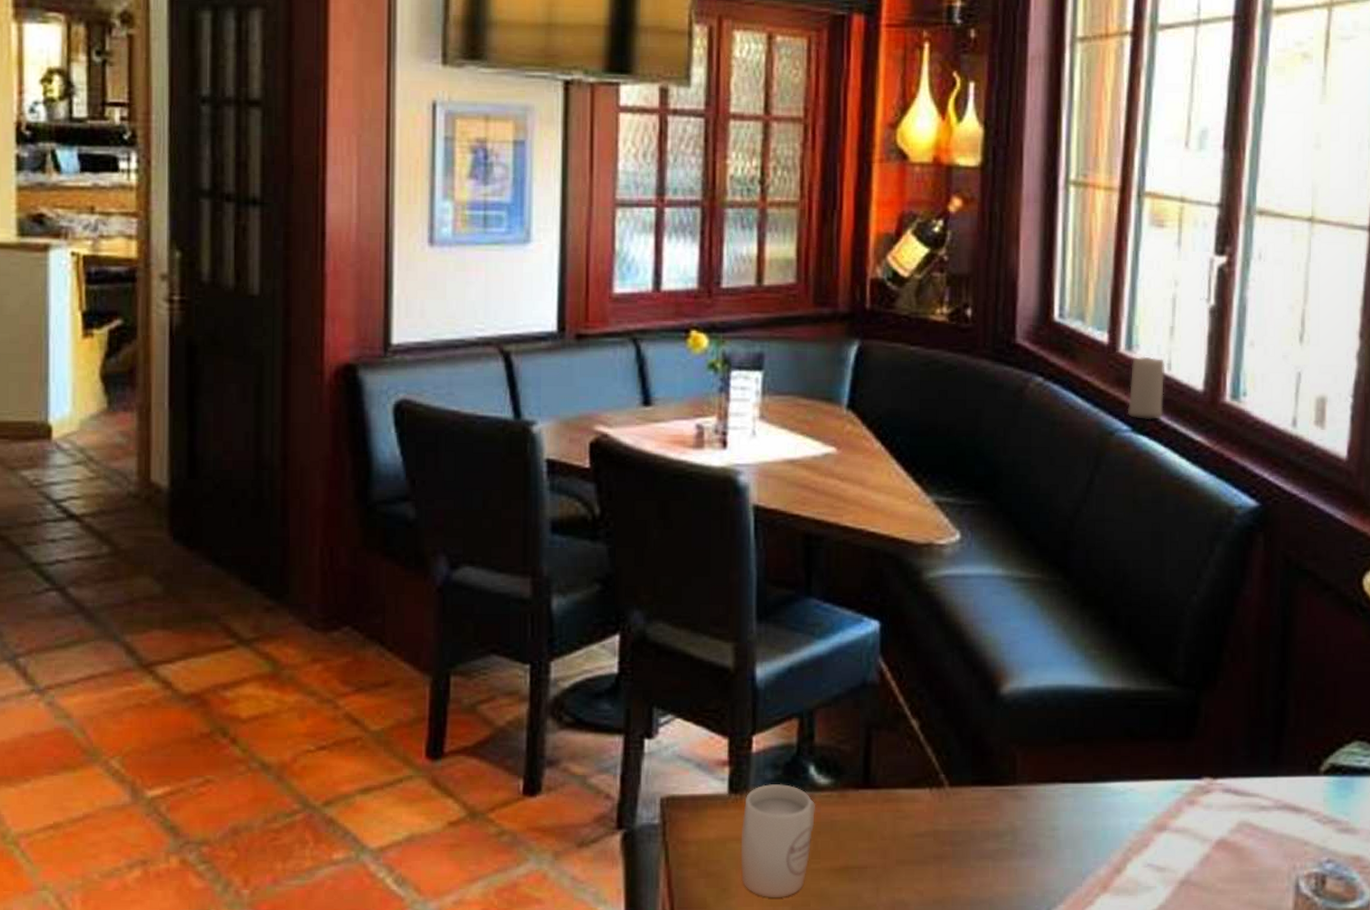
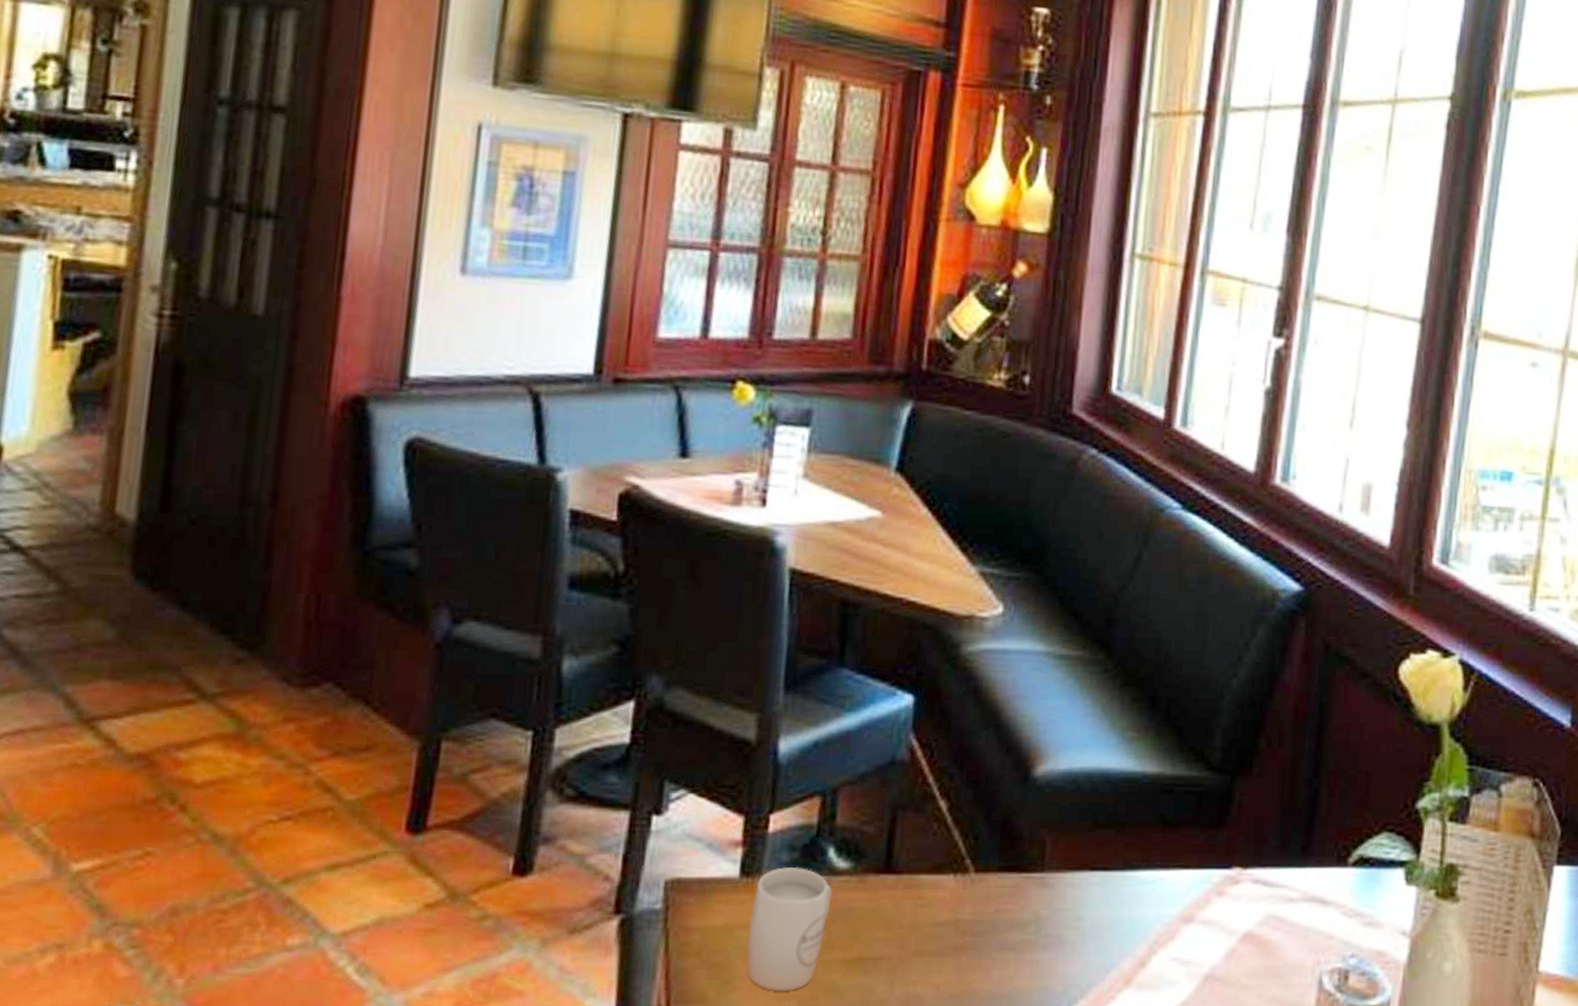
candle: present [1127,356,1164,420] -> none [1178,434,1218,499]

